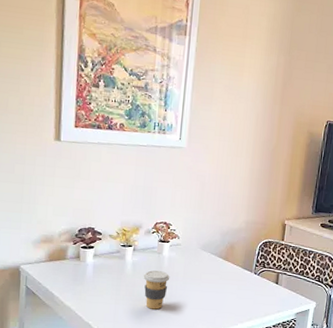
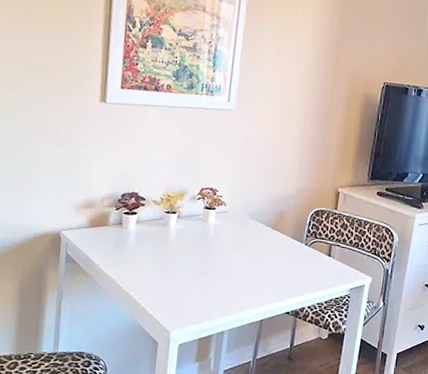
coffee cup: present [143,270,170,310] -> none [187,239,216,281]

